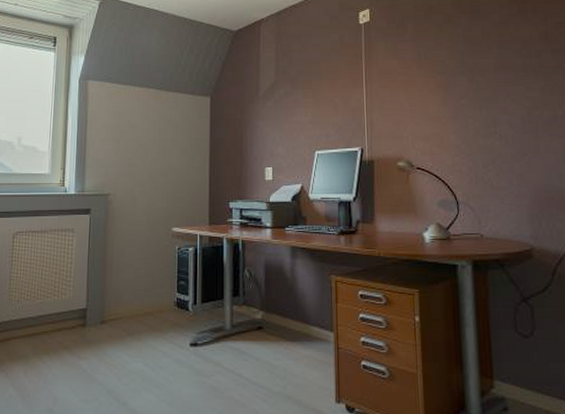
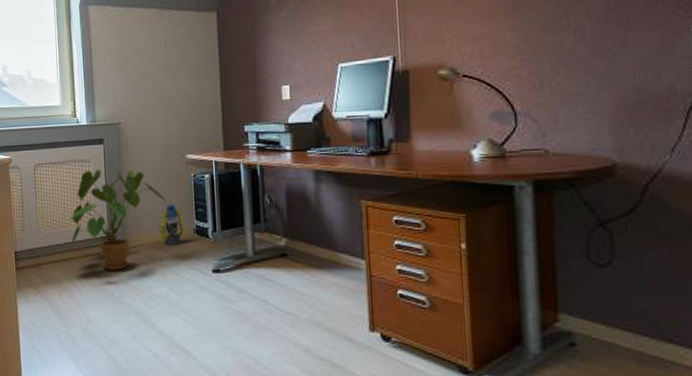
house plant: none [44,239,151,345] -> present [68,169,168,270]
lantern: none [139,275,165,319] -> present [158,203,185,246]

